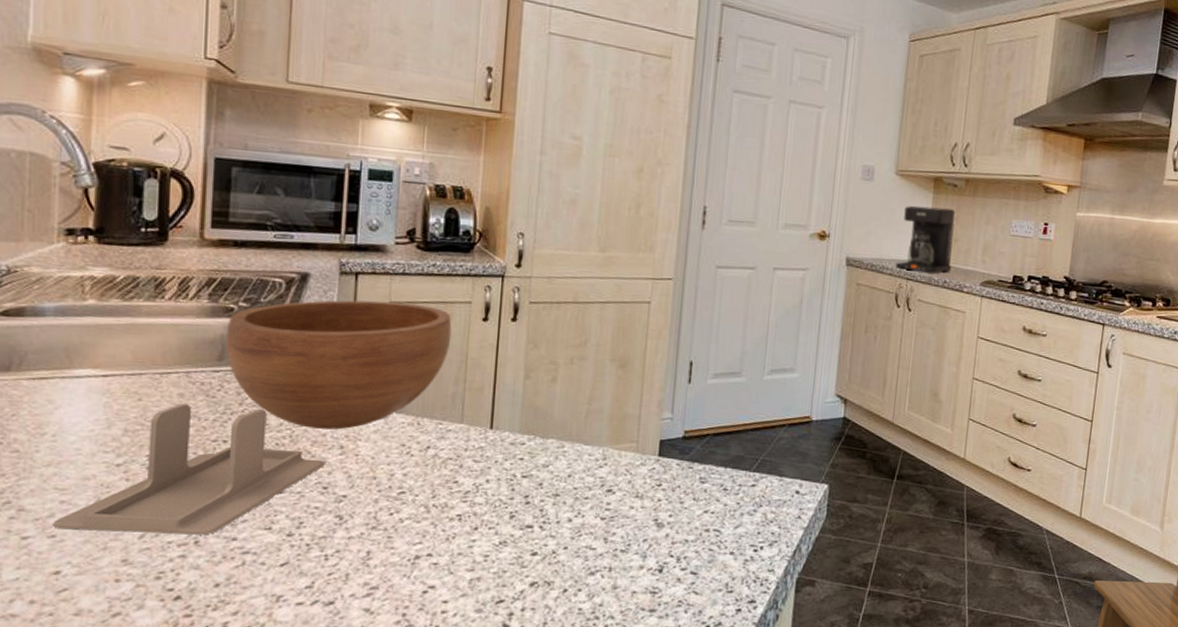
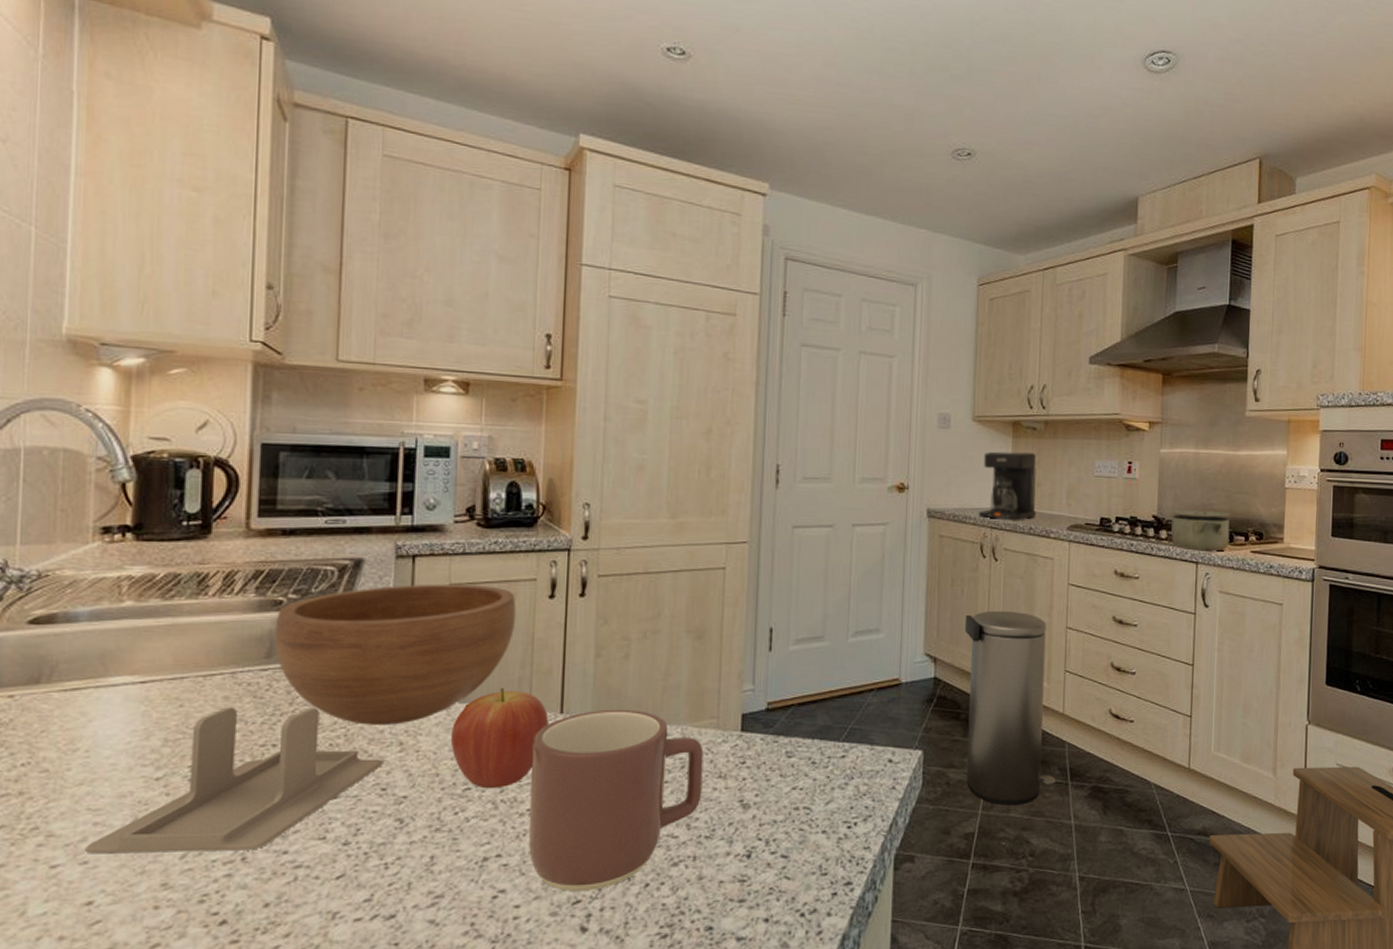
fruit: none [388,401,479,494] -> present [451,687,549,789]
mug: none [457,428,623,592] -> present [528,709,704,891]
pedal bin: none [868,358,954,541] -> present [964,610,1057,805]
saucepan: none [1080,272,1141,315] -> present [1171,509,1231,552]

